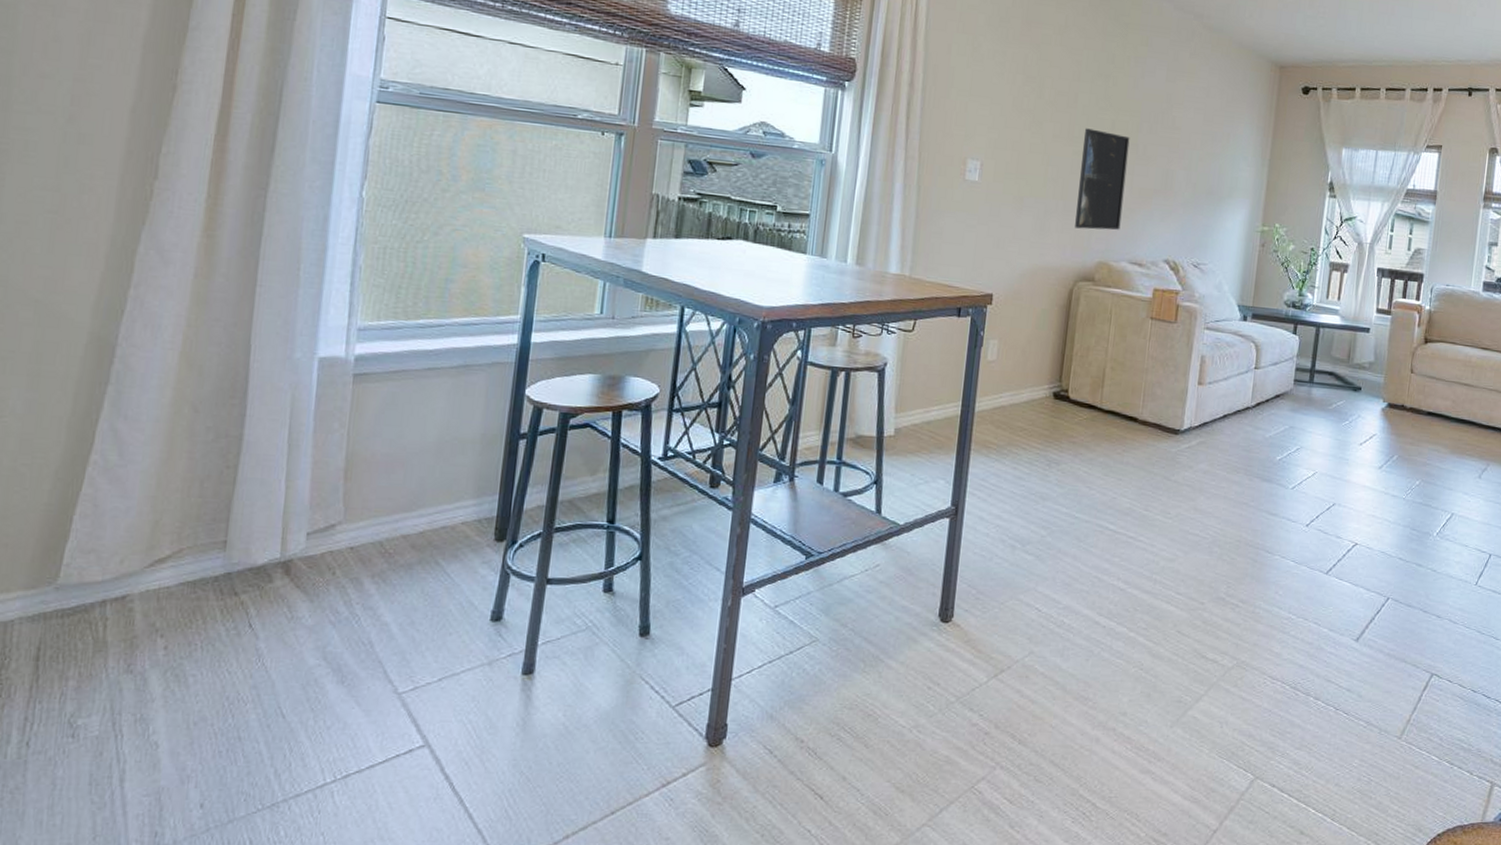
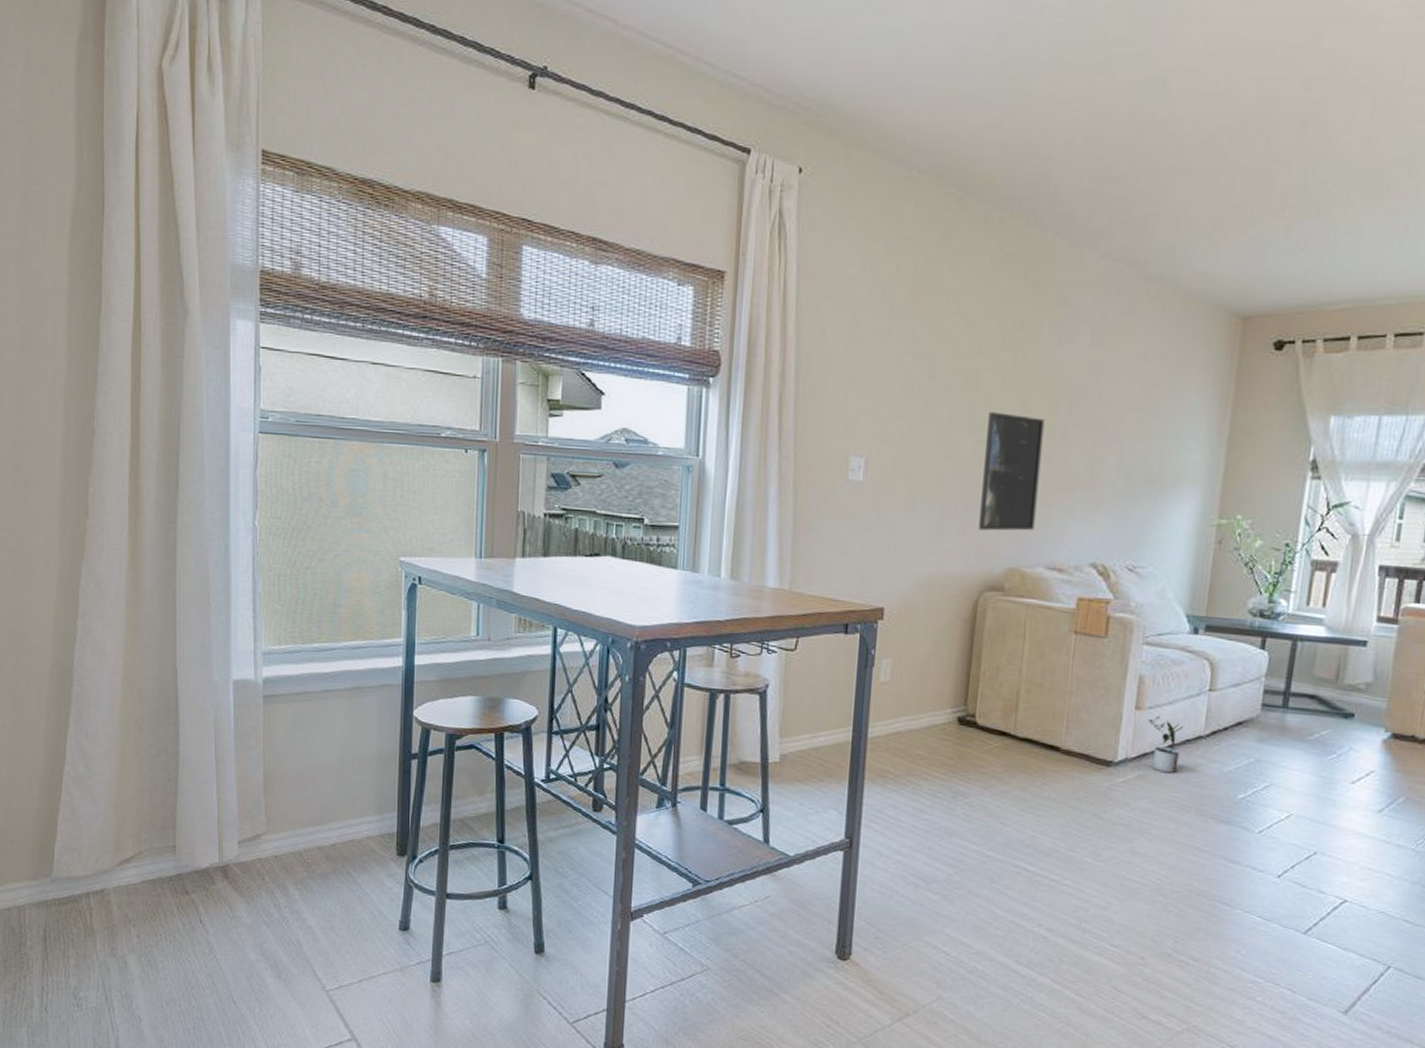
potted plant: none [1208,390,1236,440] -> present [1148,715,1184,774]

